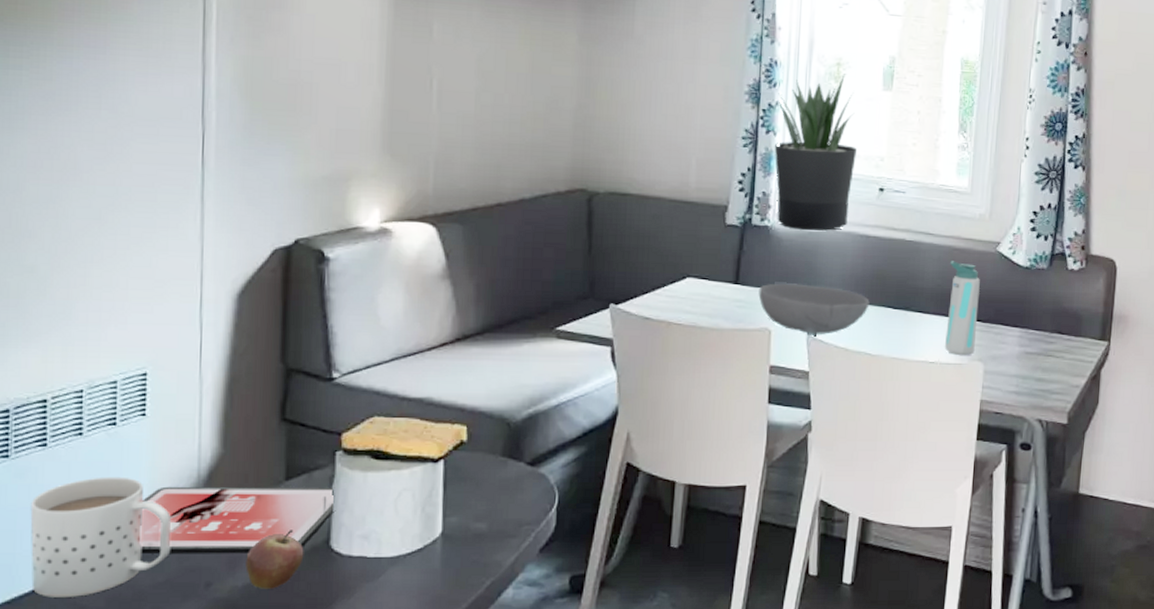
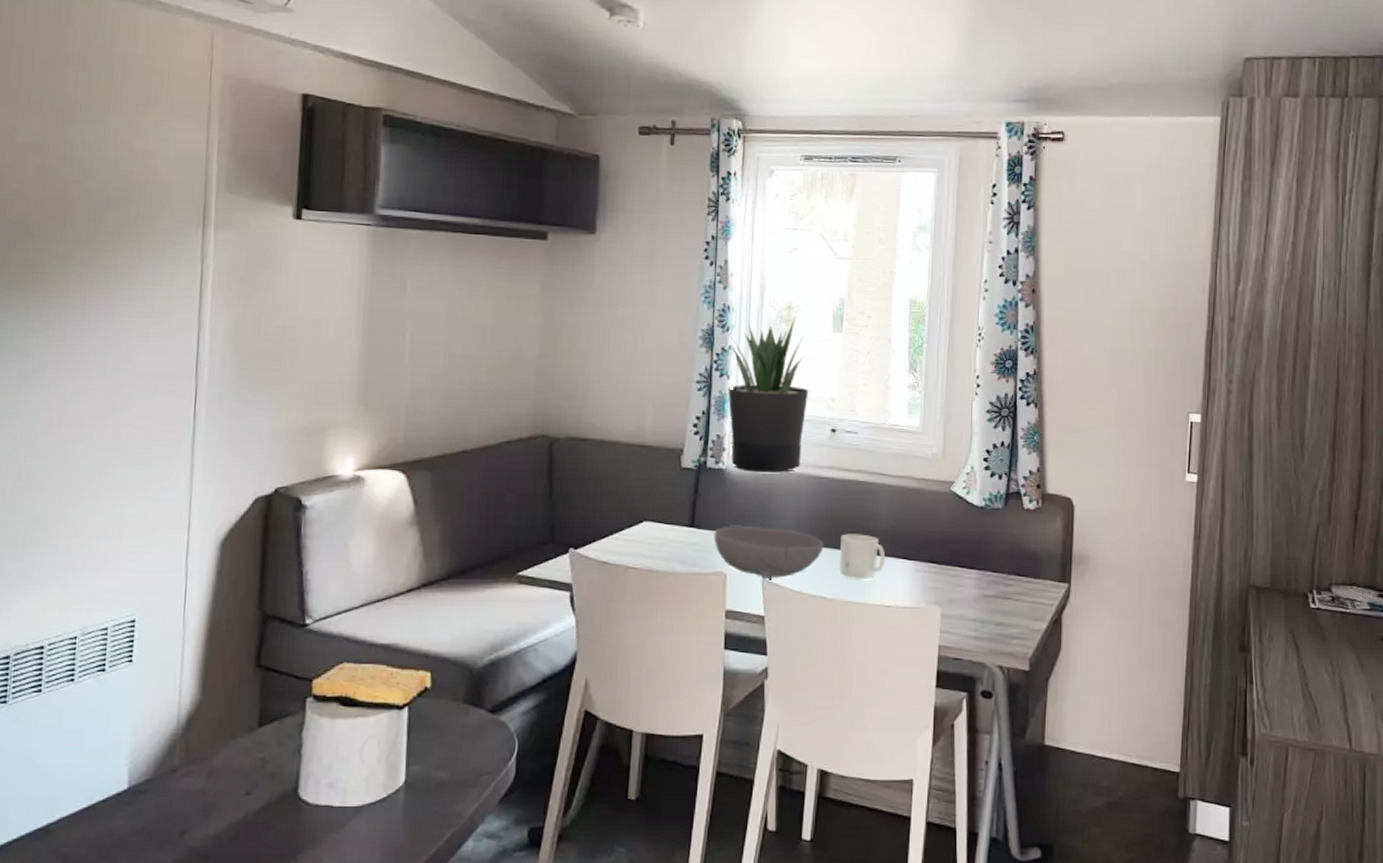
mug: present [30,477,171,597] -> none [20,722,151,844]
tablet: present [141,486,336,554] -> none [121,732,305,802]
fruit: present [245,530,304,589] -> none [218,777,274,838]
mug: none [884,292,931,336] -> present [839,534,886,579]
water bottle: present [944,261,980,356] -> none [900,501,935,600]

